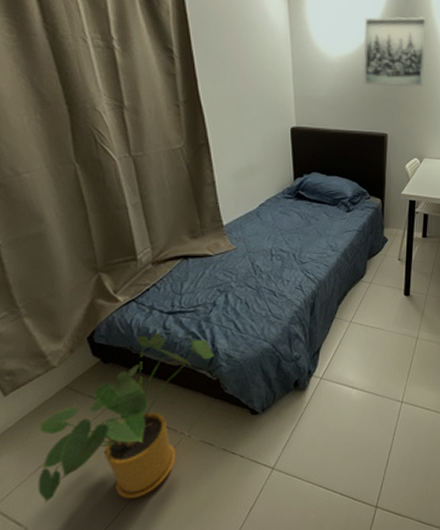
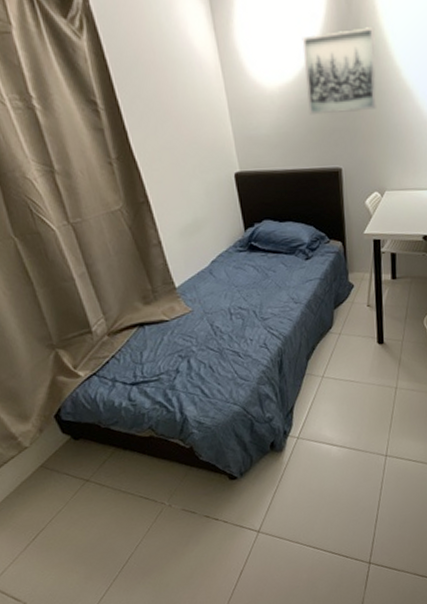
house plant: present [37,333,214,504] -> none [21,405,184,580]

